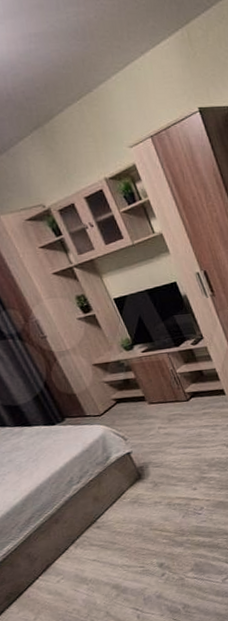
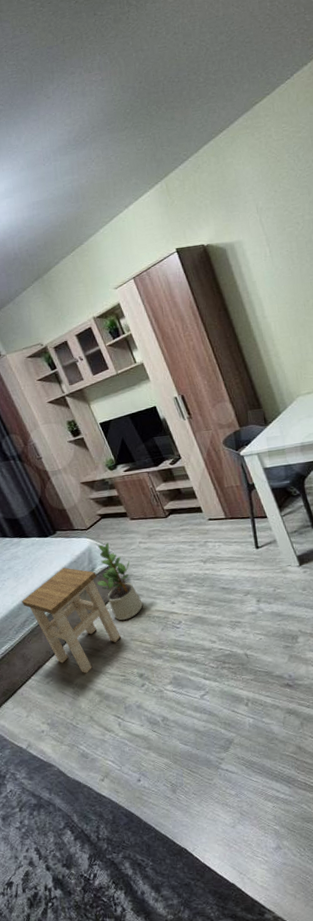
stool: none [25,457,139,569] -> present [21,567,121,674]
potted plant: none [112,429,163,510] -> present [97,543,143,620]

